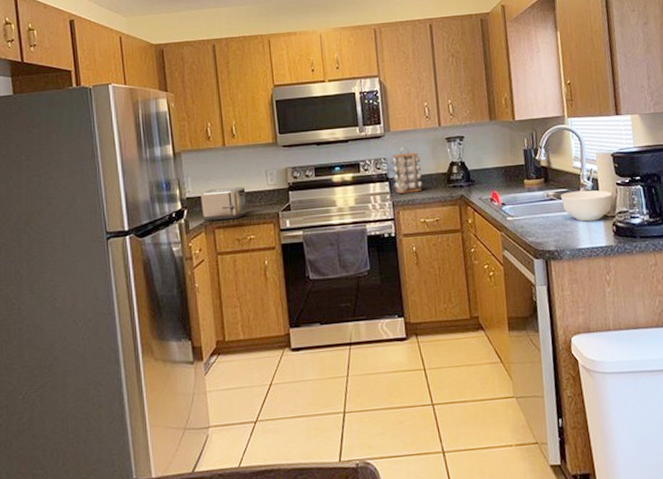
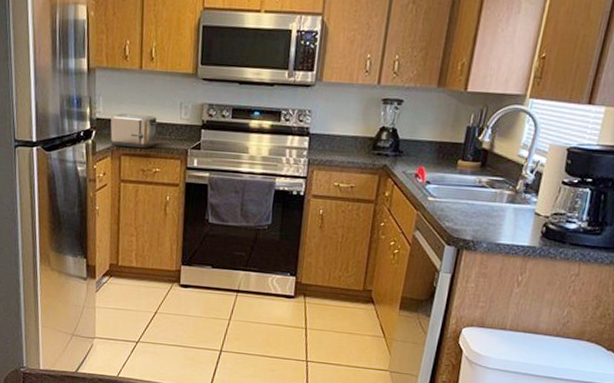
spice rack: present [391,147,423,194] -> none [313,101,349,154]
bowl: present [561,190,613,222] -> none [493,181,555,218]

